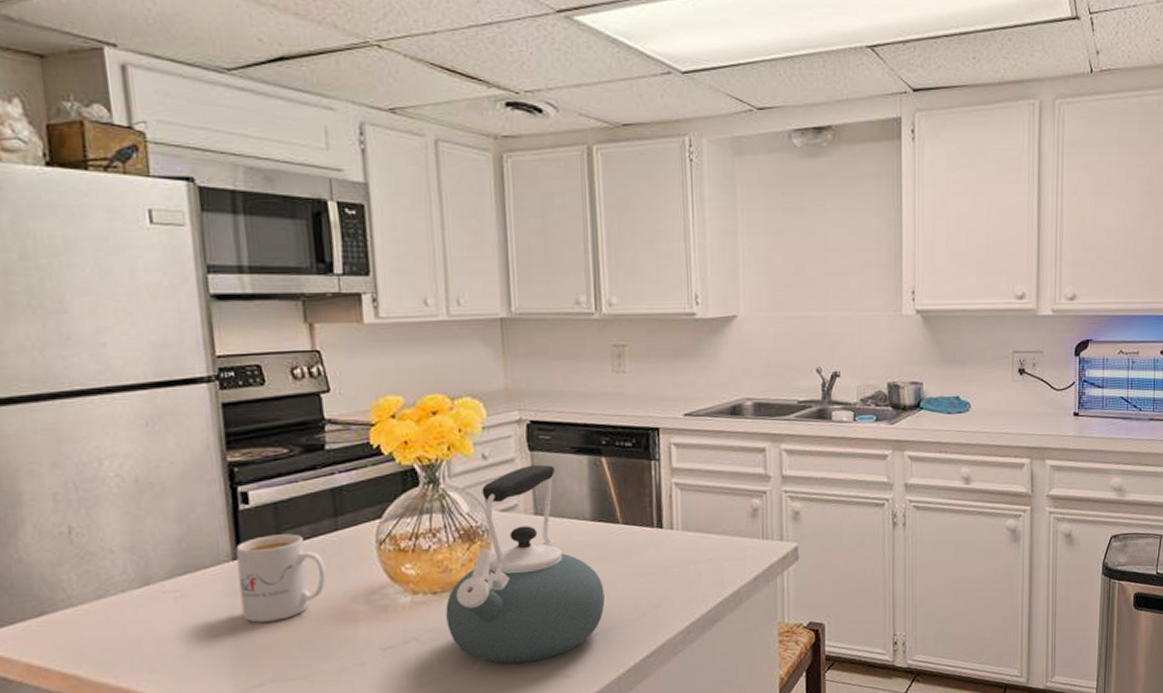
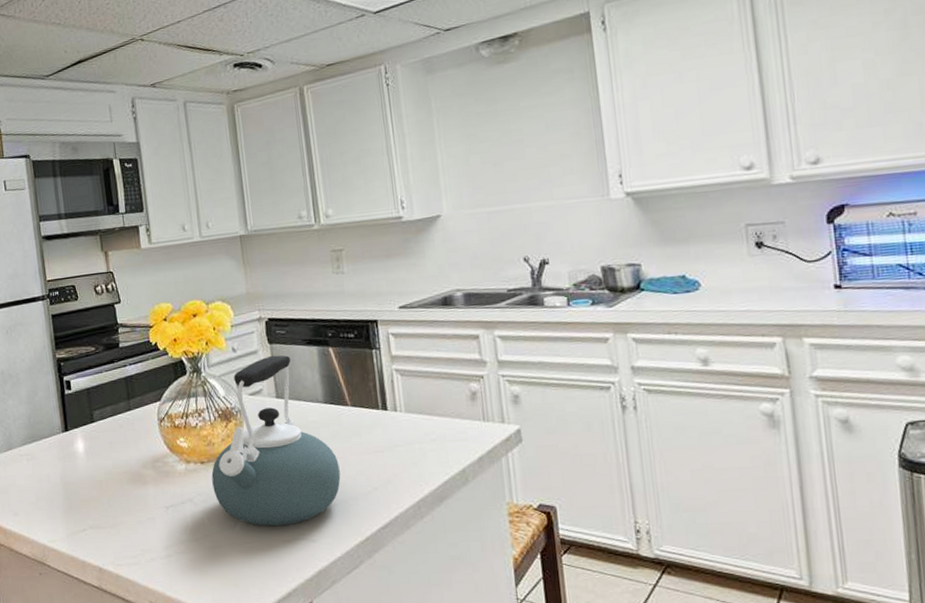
mug: present [236,533,327,623] -> none [64,412,125,481]

